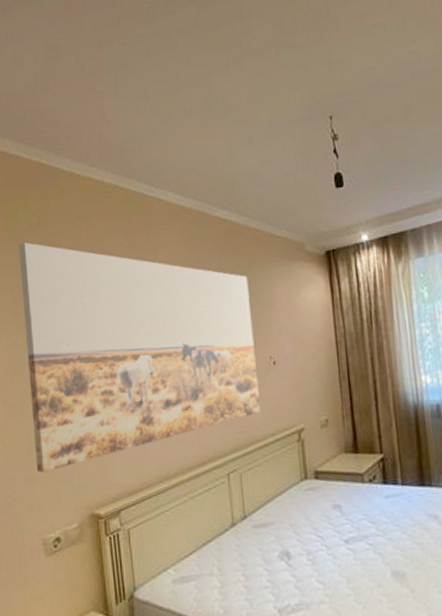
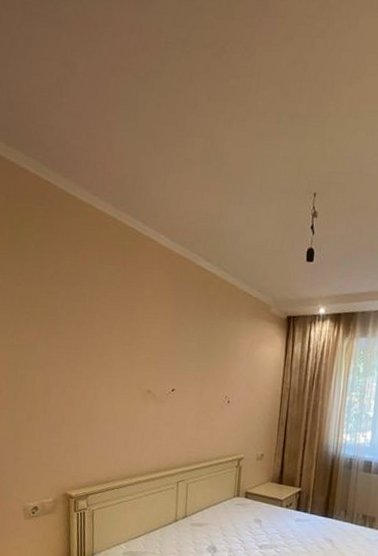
wall art: present [18,242,261,472] -> none [21,254,218,455]

